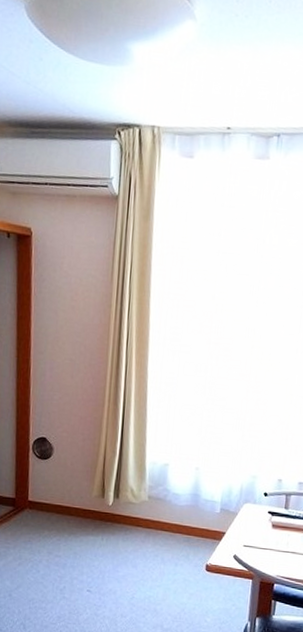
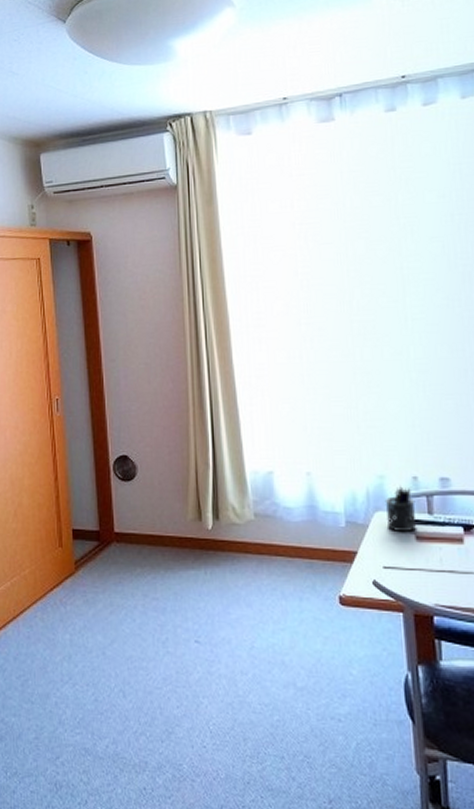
pen holder: none [251,486,277,521] -> present [384,486,417,531]

